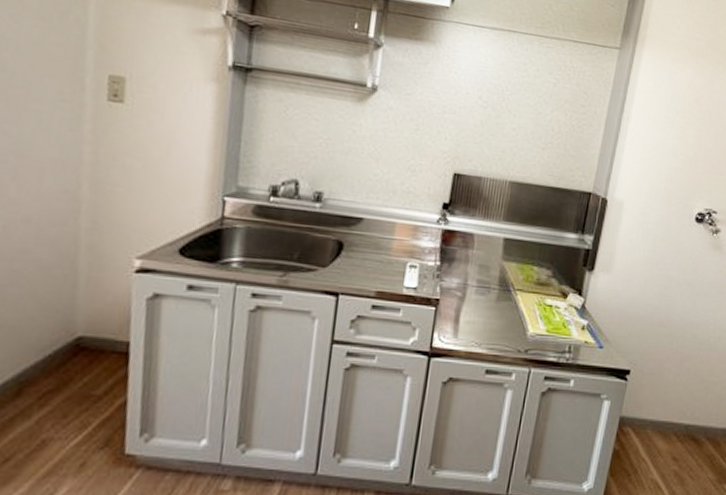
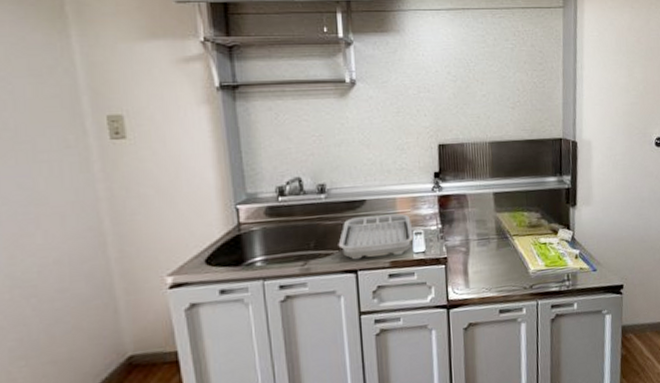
dish rack: none [323,235,409,286] -> present [338,213,414,260]

